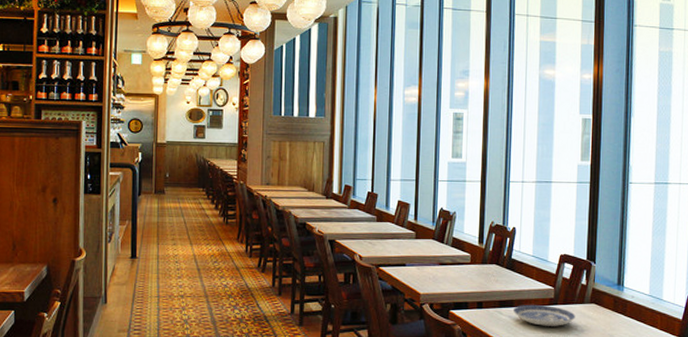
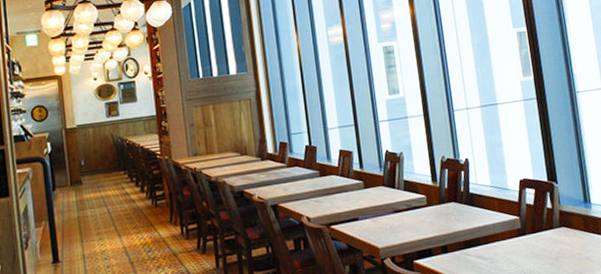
plate: present [512,304,576,326] -> none [480,237,547,261]

